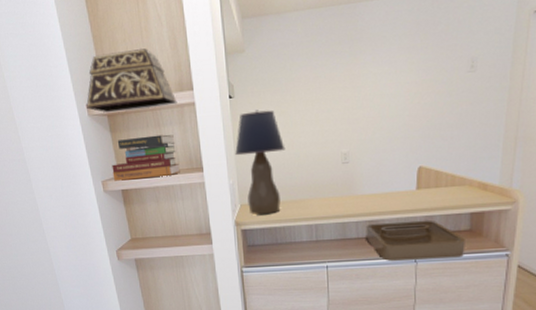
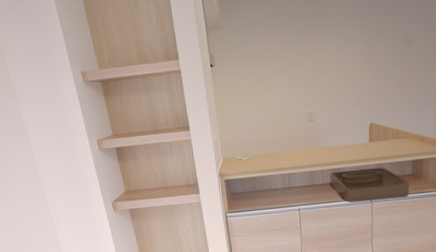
decorative box: present [86,48,178,113] -> none [81,23,165,80]
books: present [112,134,180,181] -> none [106,98,169,140]
table lamp: present [234,110,286,215] -> none [216,76,260,167]

